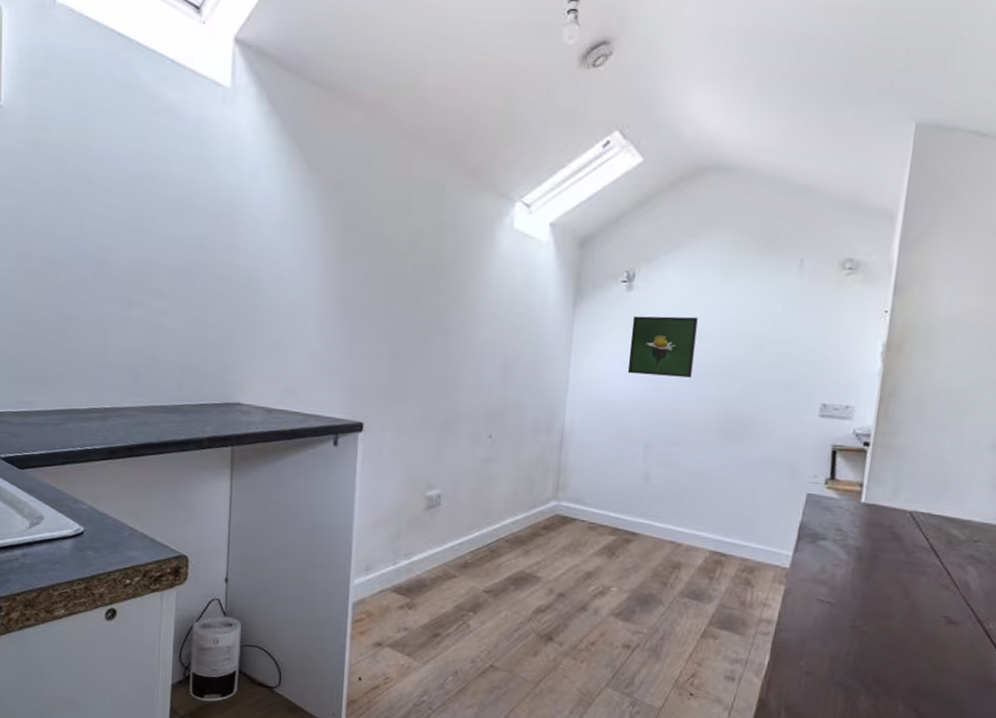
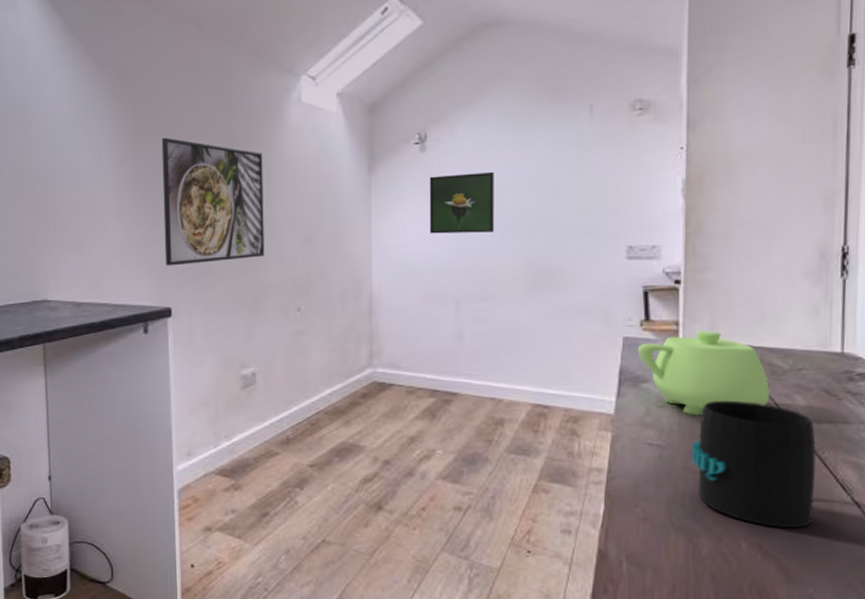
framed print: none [361,251,470,381] -> present [161,137,265,266]
teapot: none [819,494,944,578] -> present [637,330,769,416]
mug: none [859,564,983,695] -> present [690,400,816,529]

